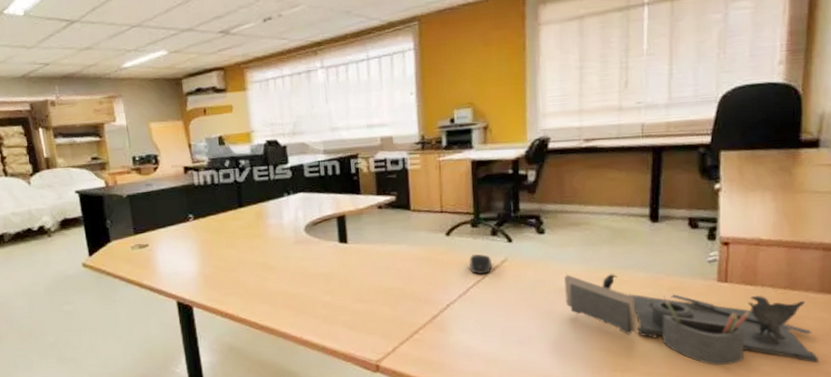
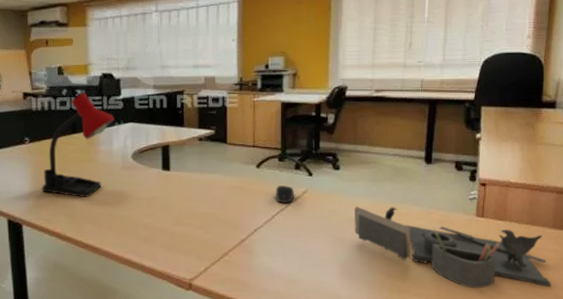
desk lamp: none [210,163,283,276] -> present [42,92,114,197]

